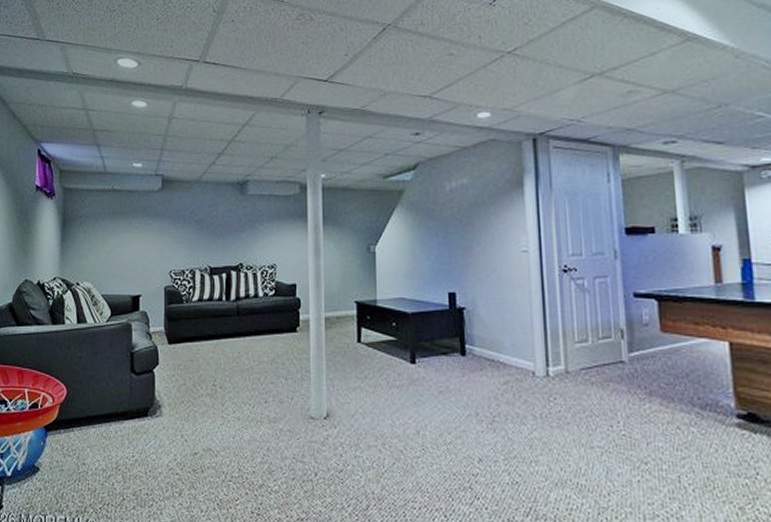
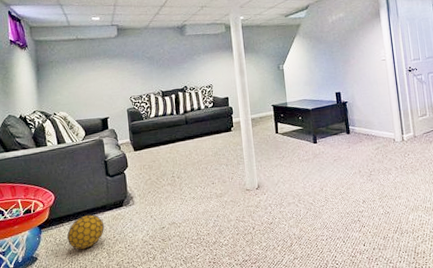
decorative ball: none [77,421,123,467] -> present [67,214,105,250]

